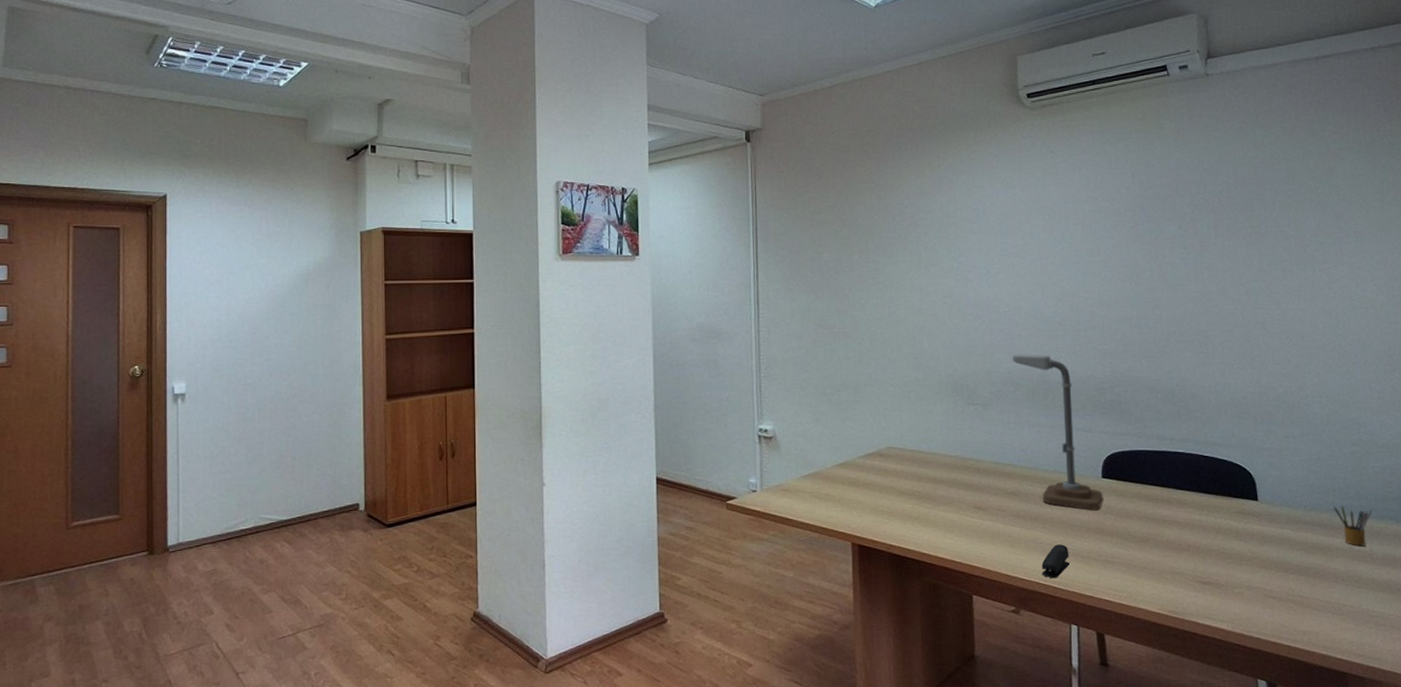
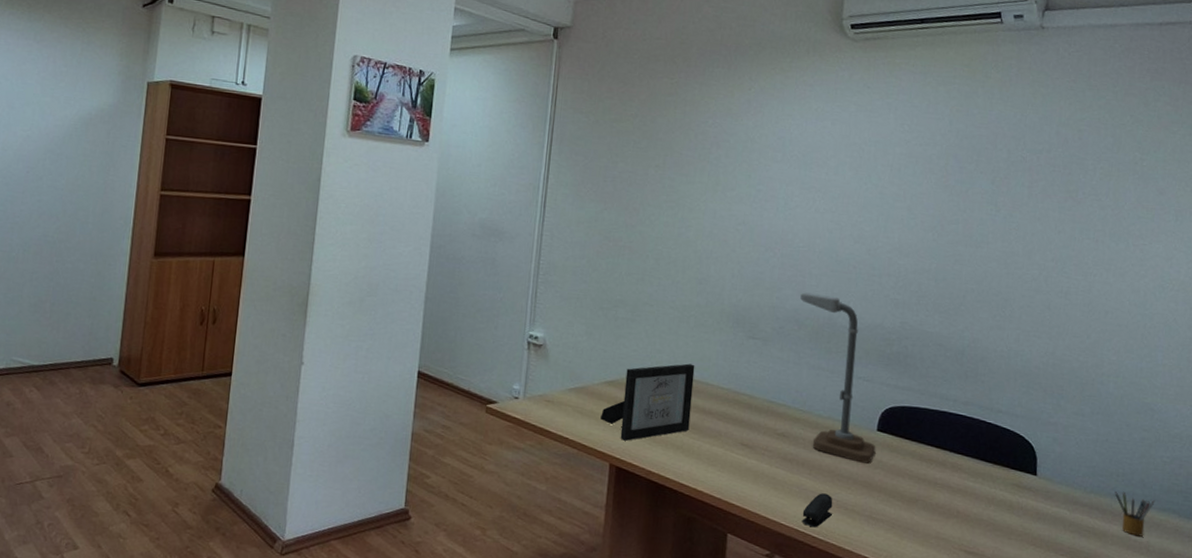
picture frame: none [837,436,924,519] -> present [600,363,695,441]

